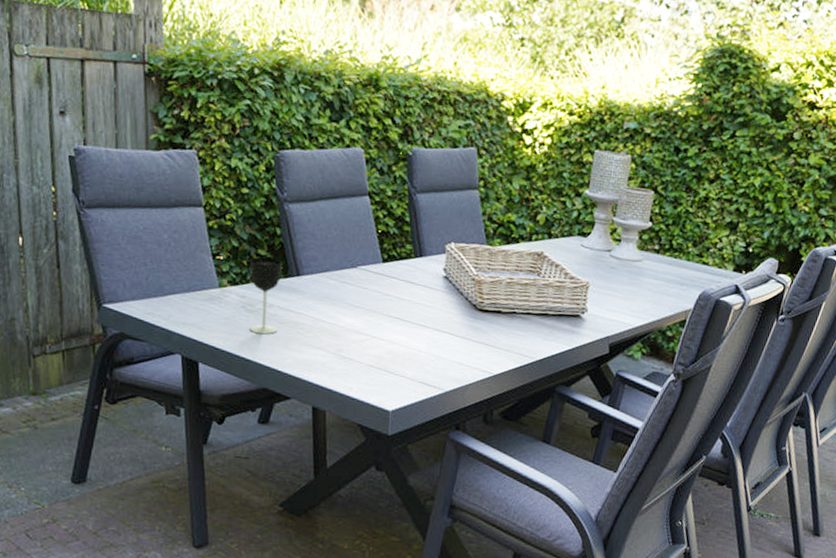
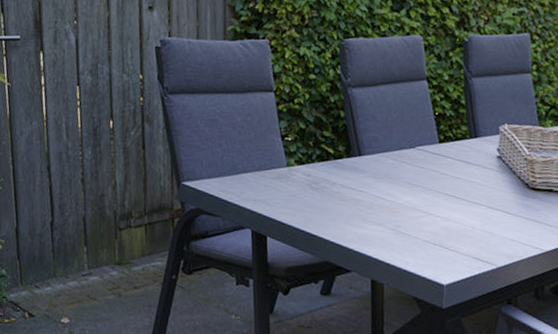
wine glass: present [249,256,282,335] -> none [314,138,345,211]

